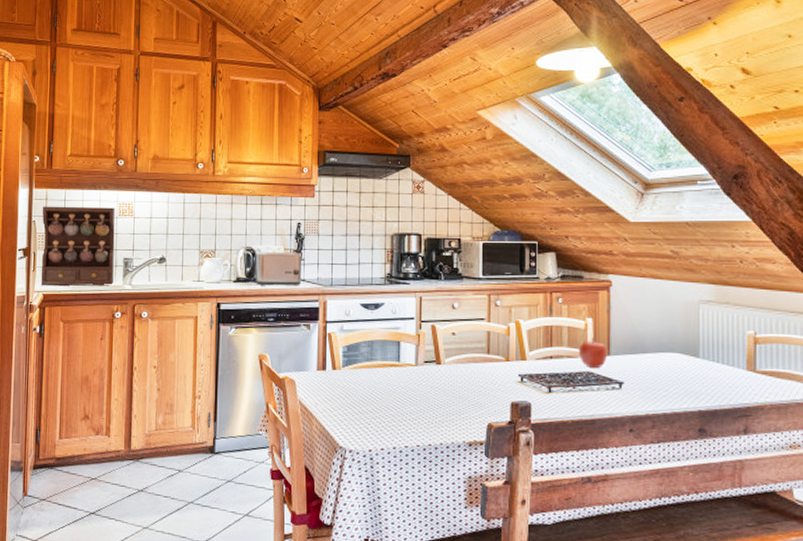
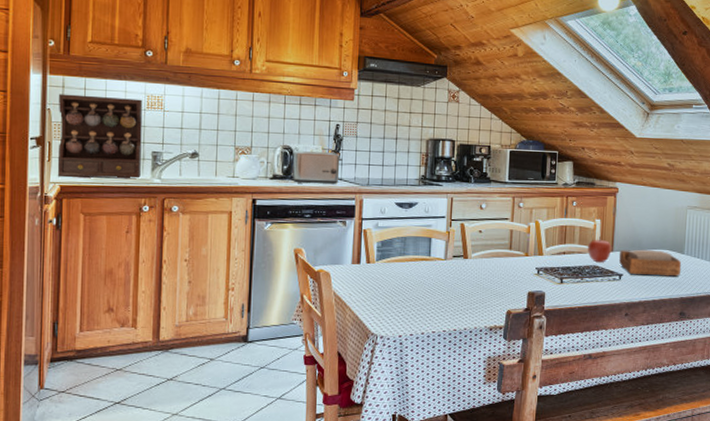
napkin holder: none [617,352,697,385] -> present [619,249,682,277]

